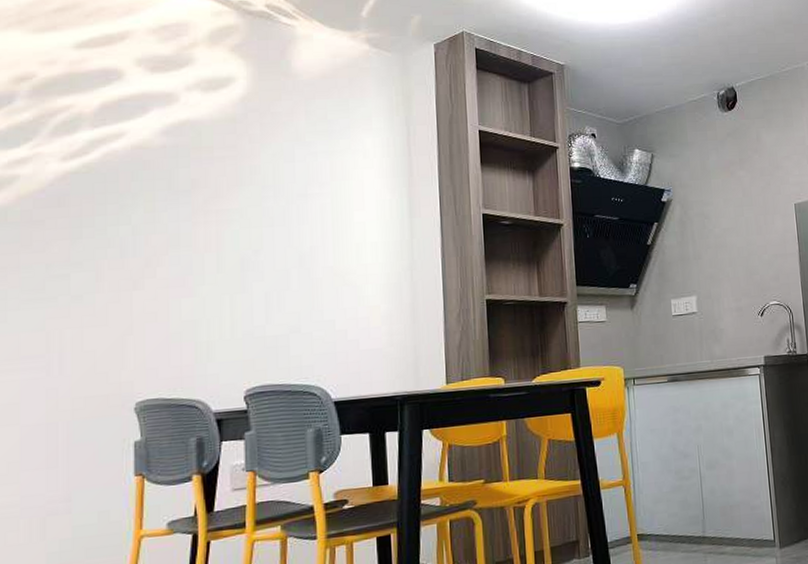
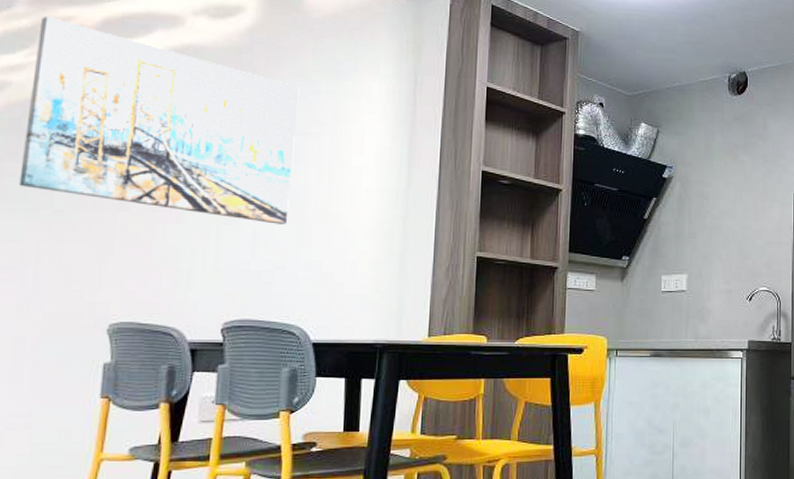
wall art: none [36,107,298,288] -> present [19,16,300,225]

